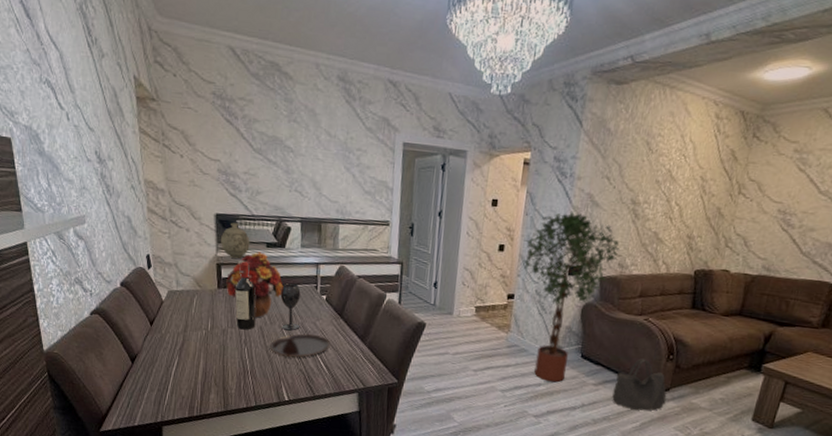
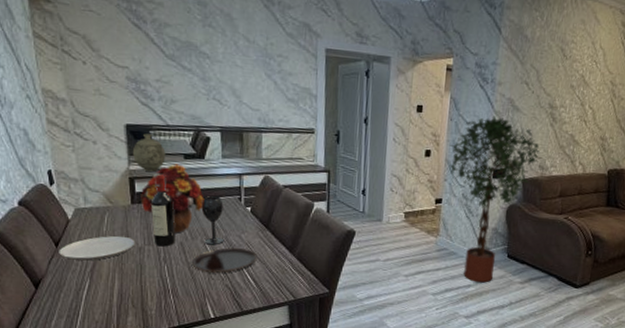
plate: none [153,317,220,340] -> present [59,236,135,261]
handbag: present [612,358,667,411] -> none [537,255,587,305]

